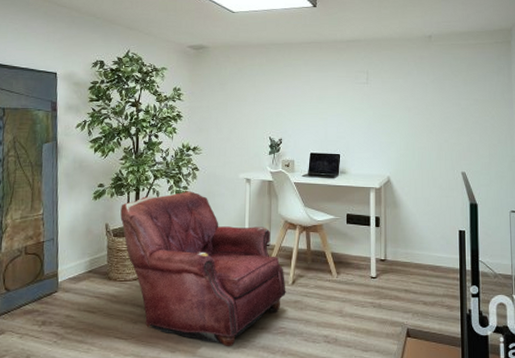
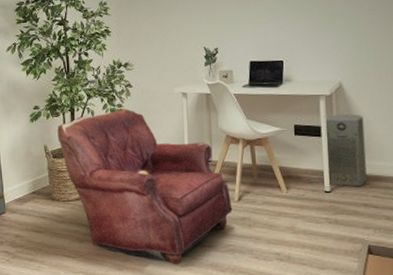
air purifier: none [373,206,408,274] -> present [324,114,367,187]

